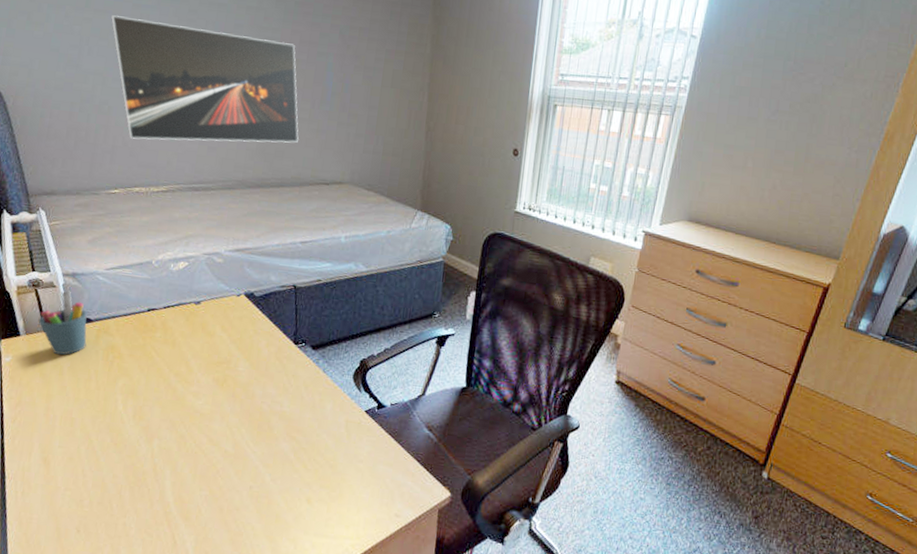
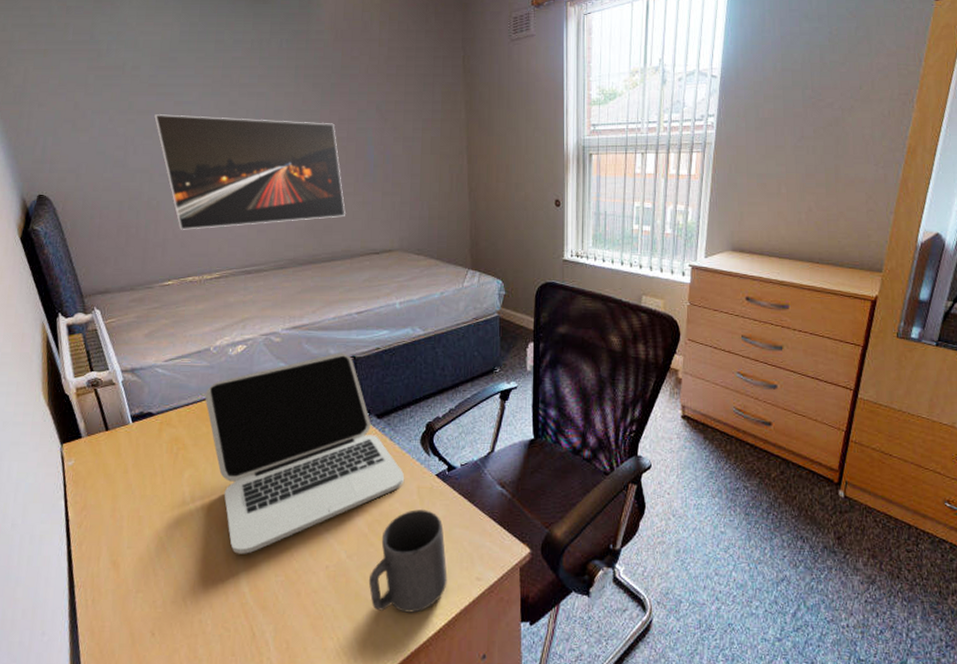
pen holder: present [38,291,87,355] -> none [99,387,150,453]
laptop: none [143,280,334,466] -> present [205,353,405,554]
mug: none [290,442,368,540] -> present [368,509,448,613]

